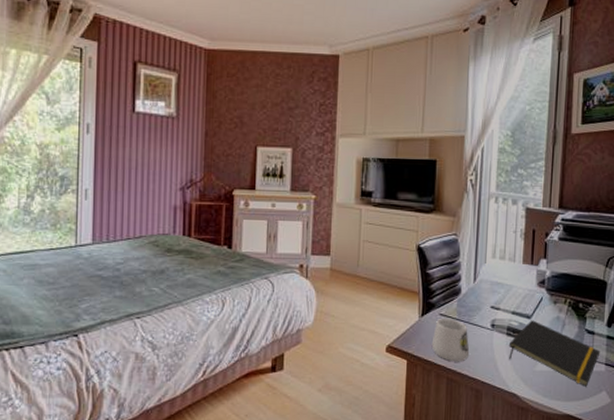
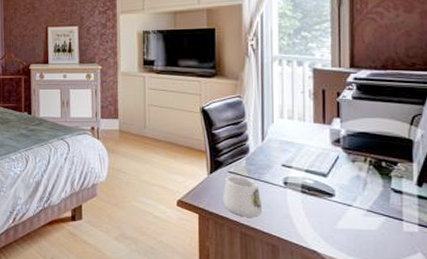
notepad: present [508,320,600,387] -> none [304,178,411,247]

